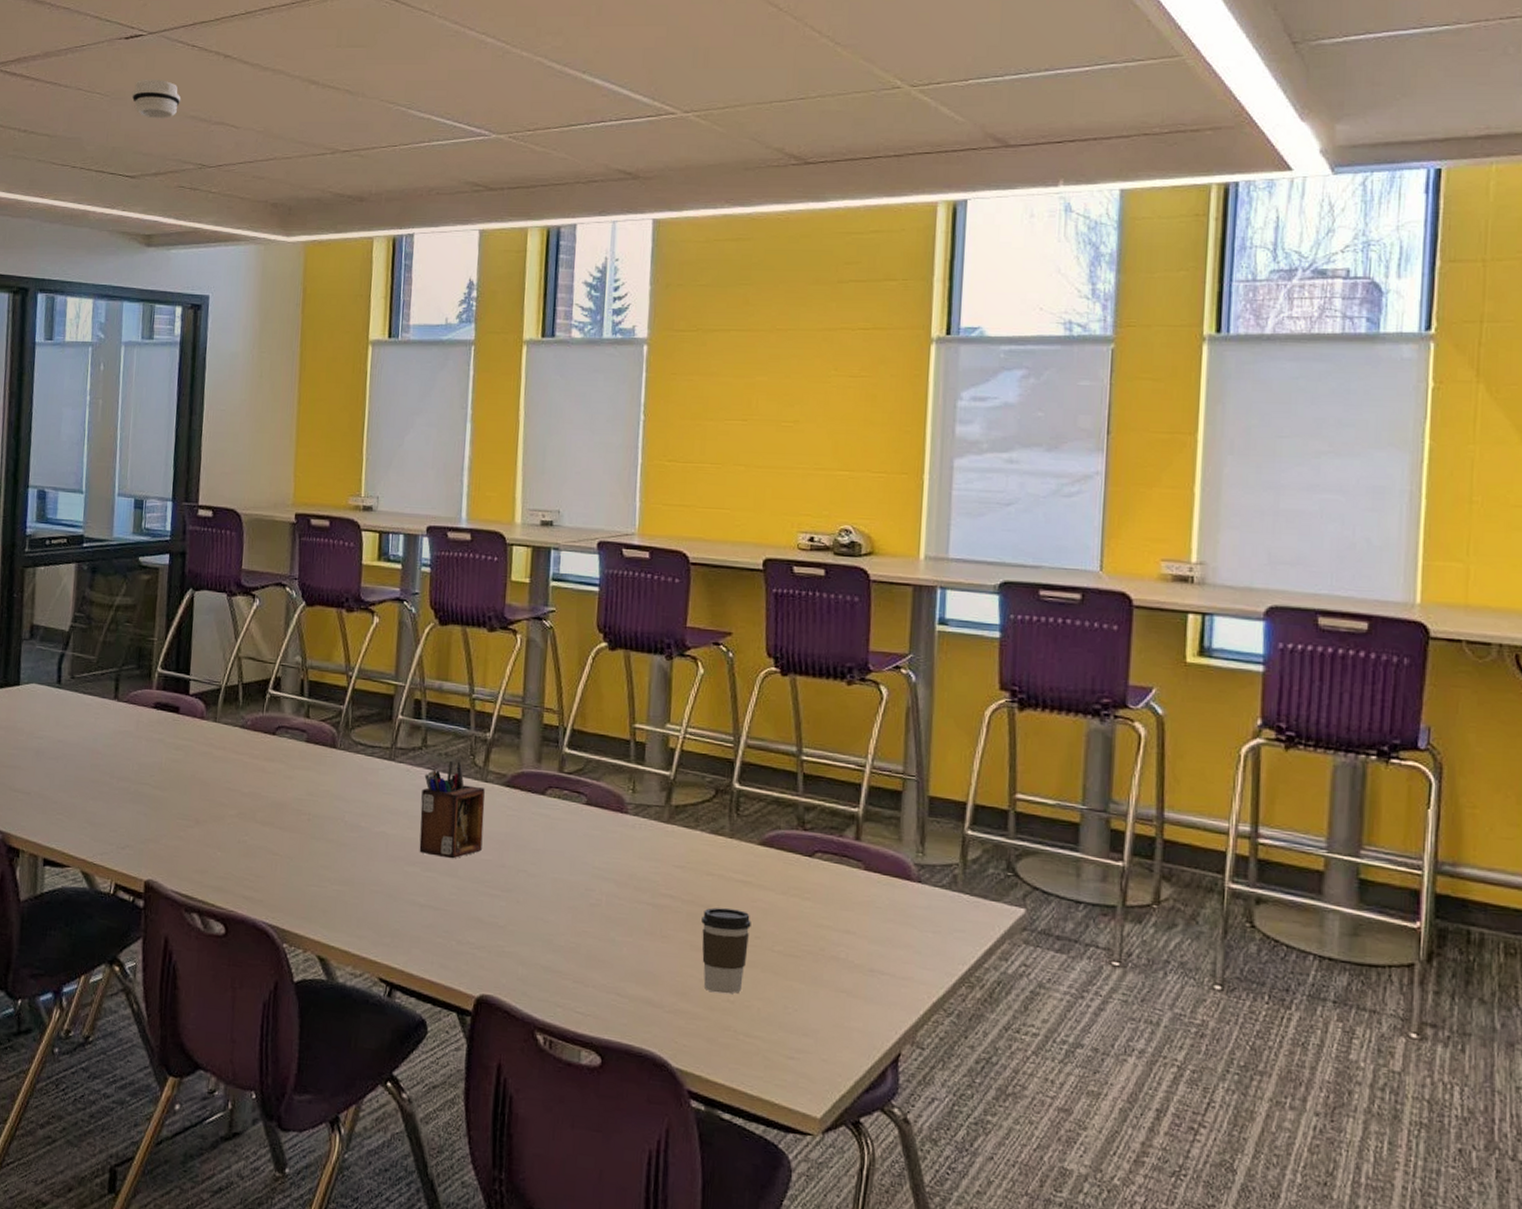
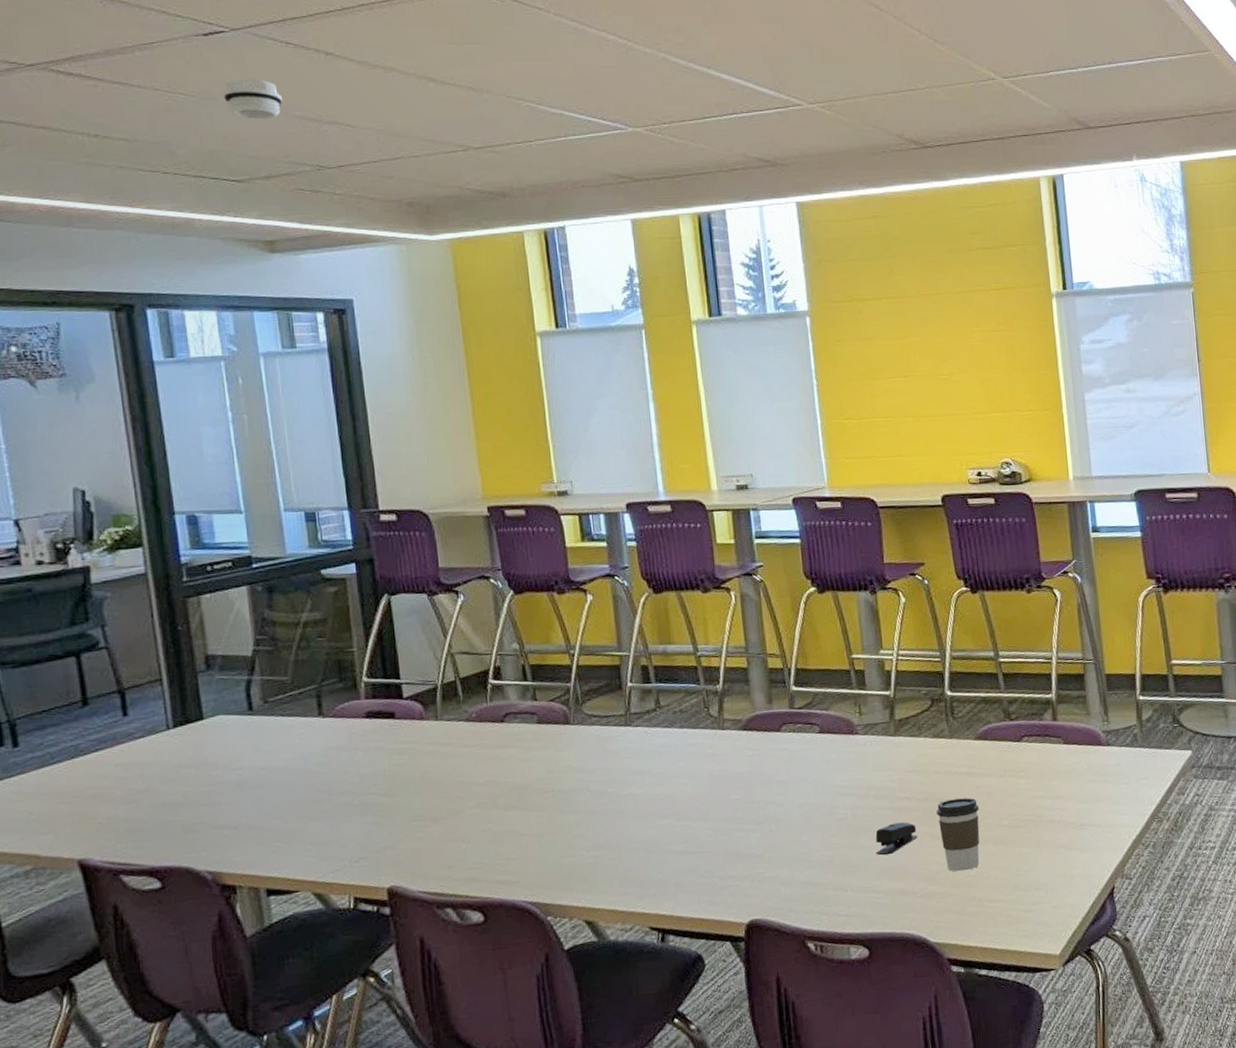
desk organizer: present [419,761,485,859] -> none [663,715,729,806]
stapler: none [626,921,676,957] -> present [875,822,918,856]

